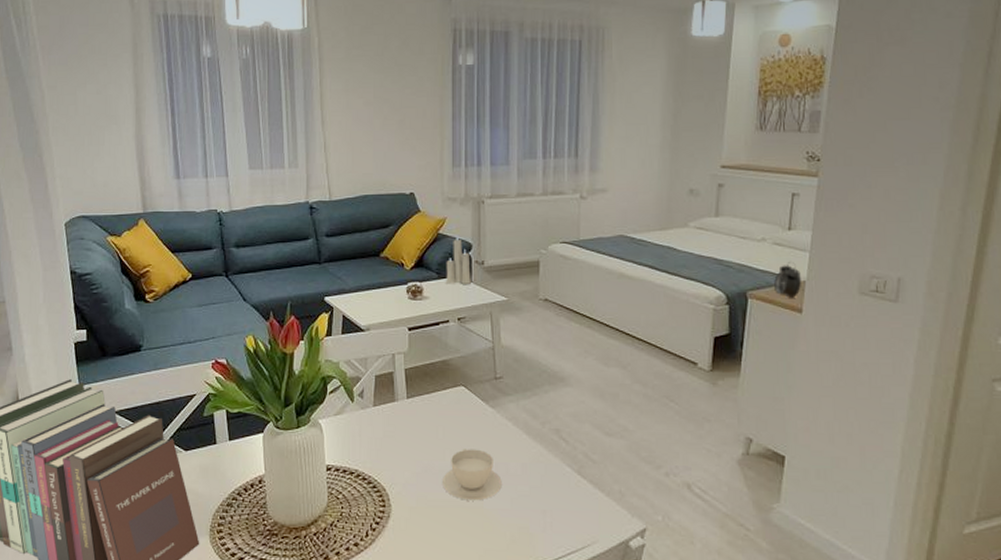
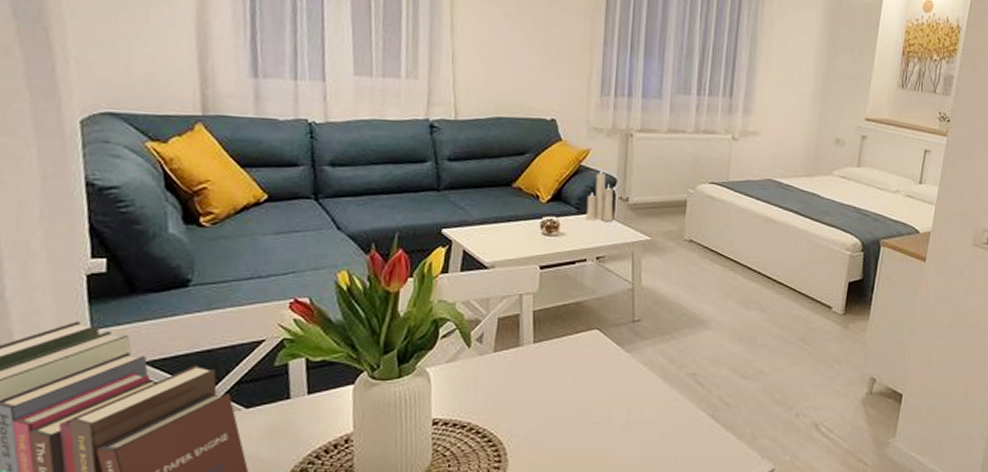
teacup: present [443,449,502,501] -> none [568,396,633,451]
alarm clock: present [774,261,801,299] -> none [904,212,927,248]

